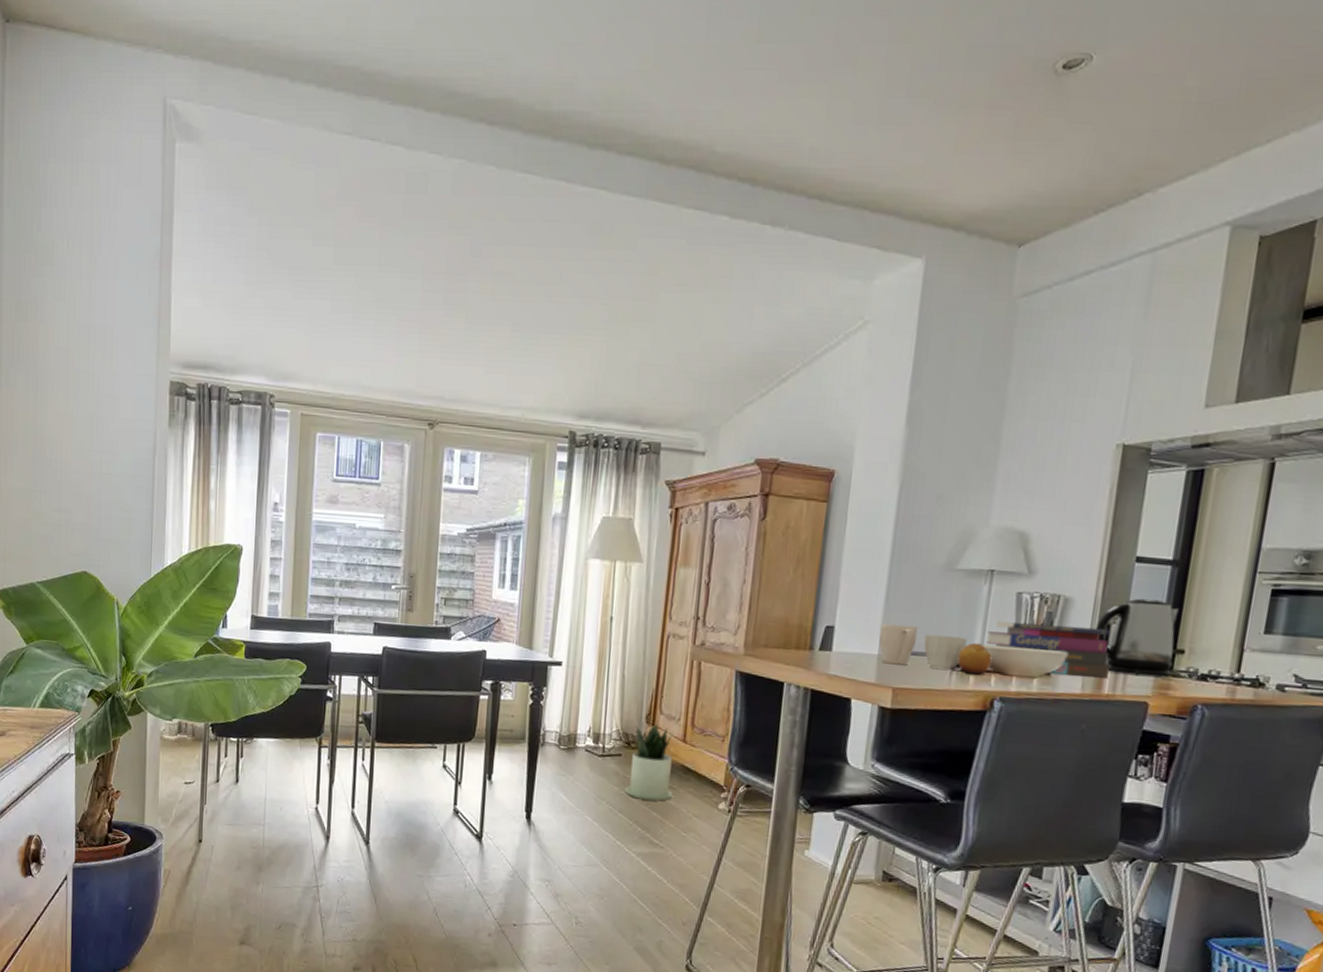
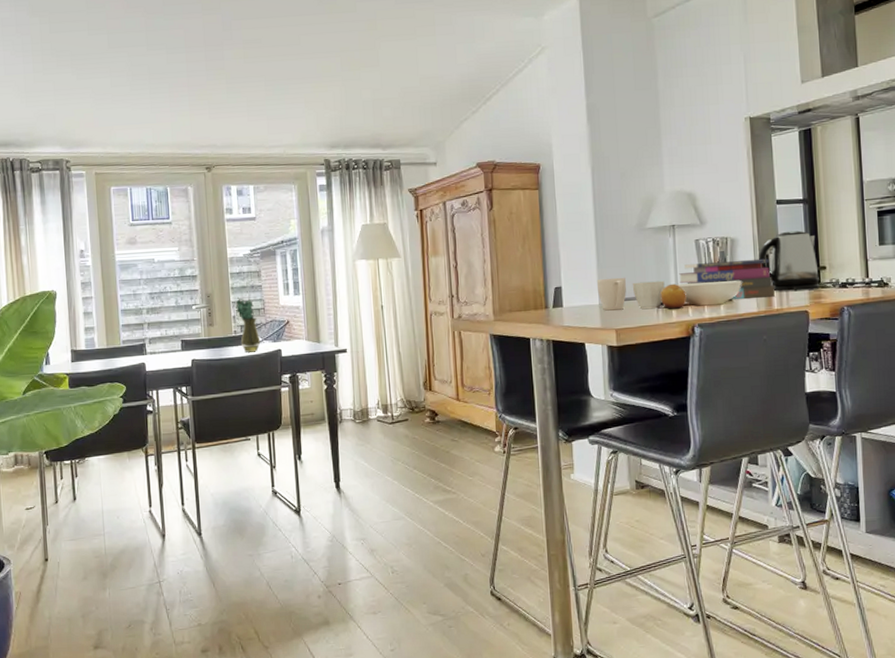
vase: none [439,582,464,649] -> present [234,297,261,353]
planter: present [624,724,673,801] -> none [415,389,456,455]

